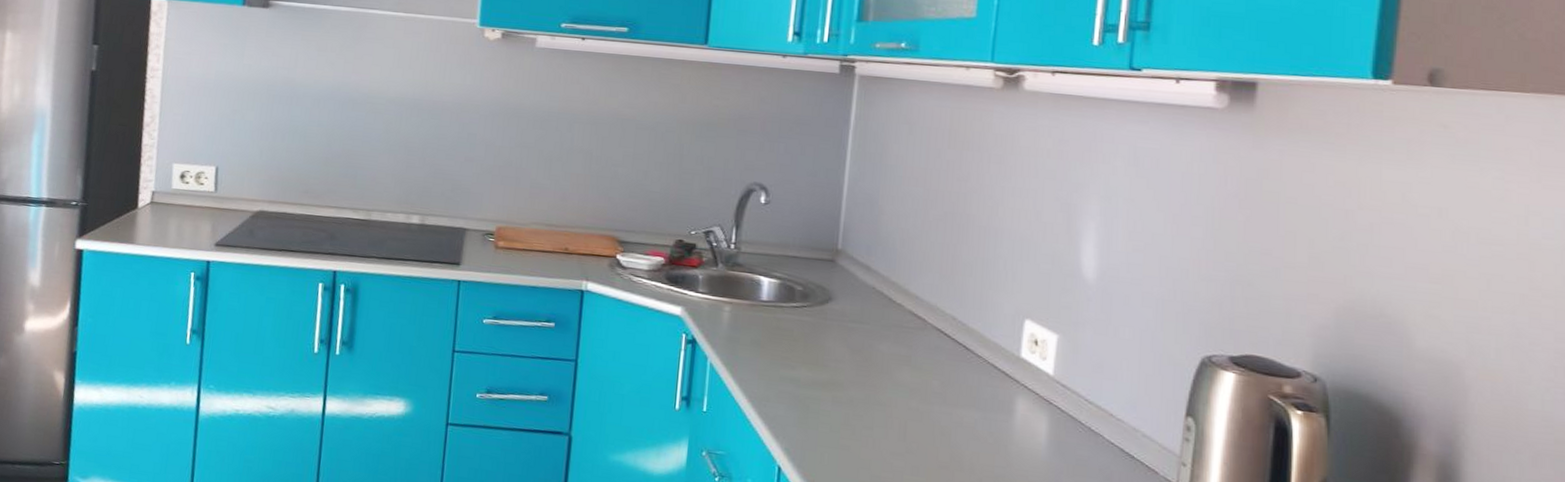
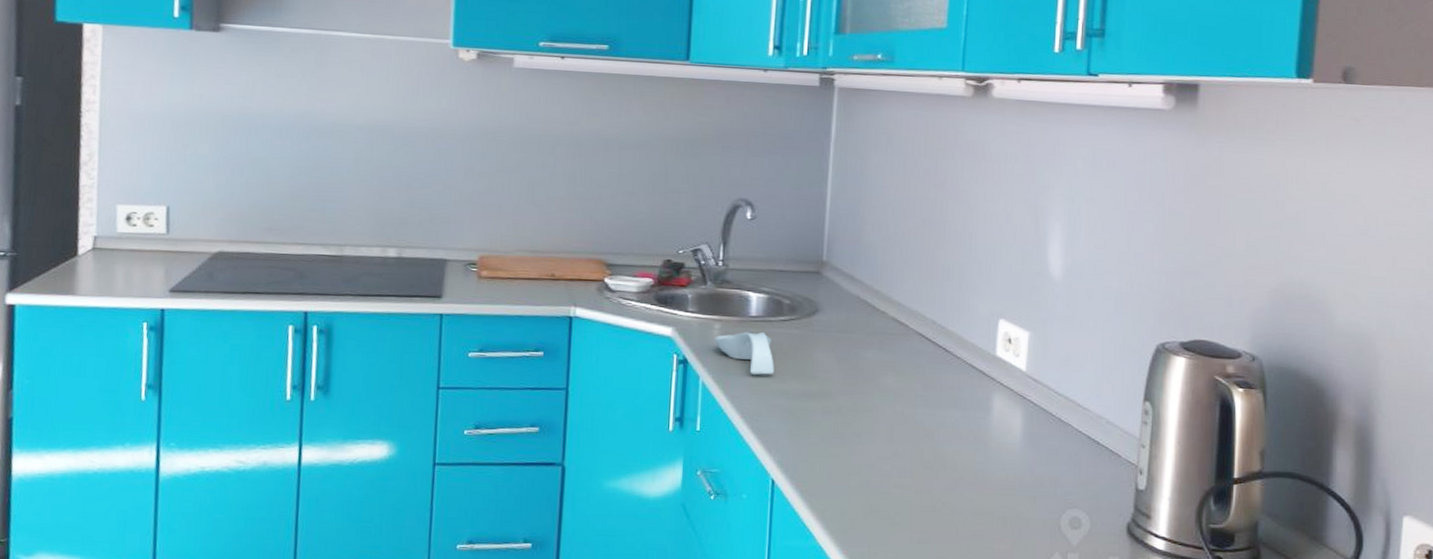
spoon rest: none [724,316,784,361] -> present [714,331,774,375]

